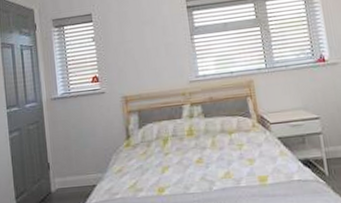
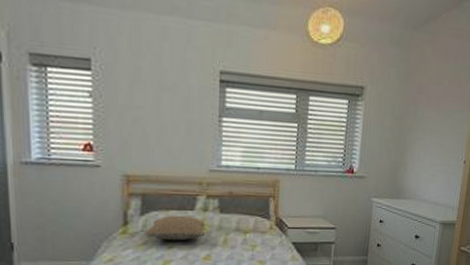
pillow: none [143,124,195,149] -> present [144,215,206,241]

